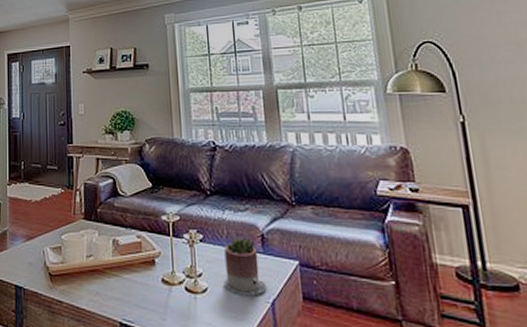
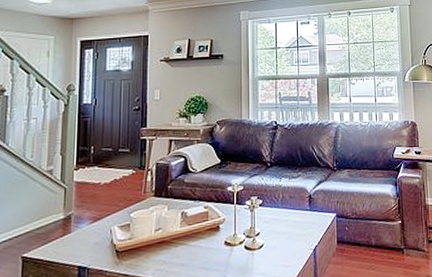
succulent planter: present [223,237,267,296] -> none [277,199,311,247]

